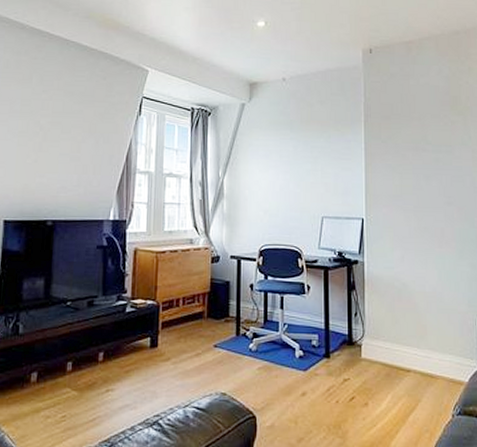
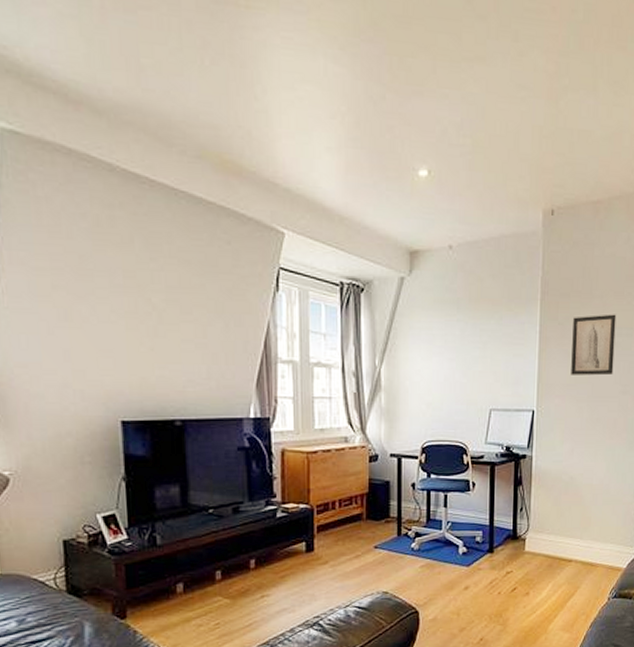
wall art: none [395,133,437,188] -> present [571,314,617,376]

